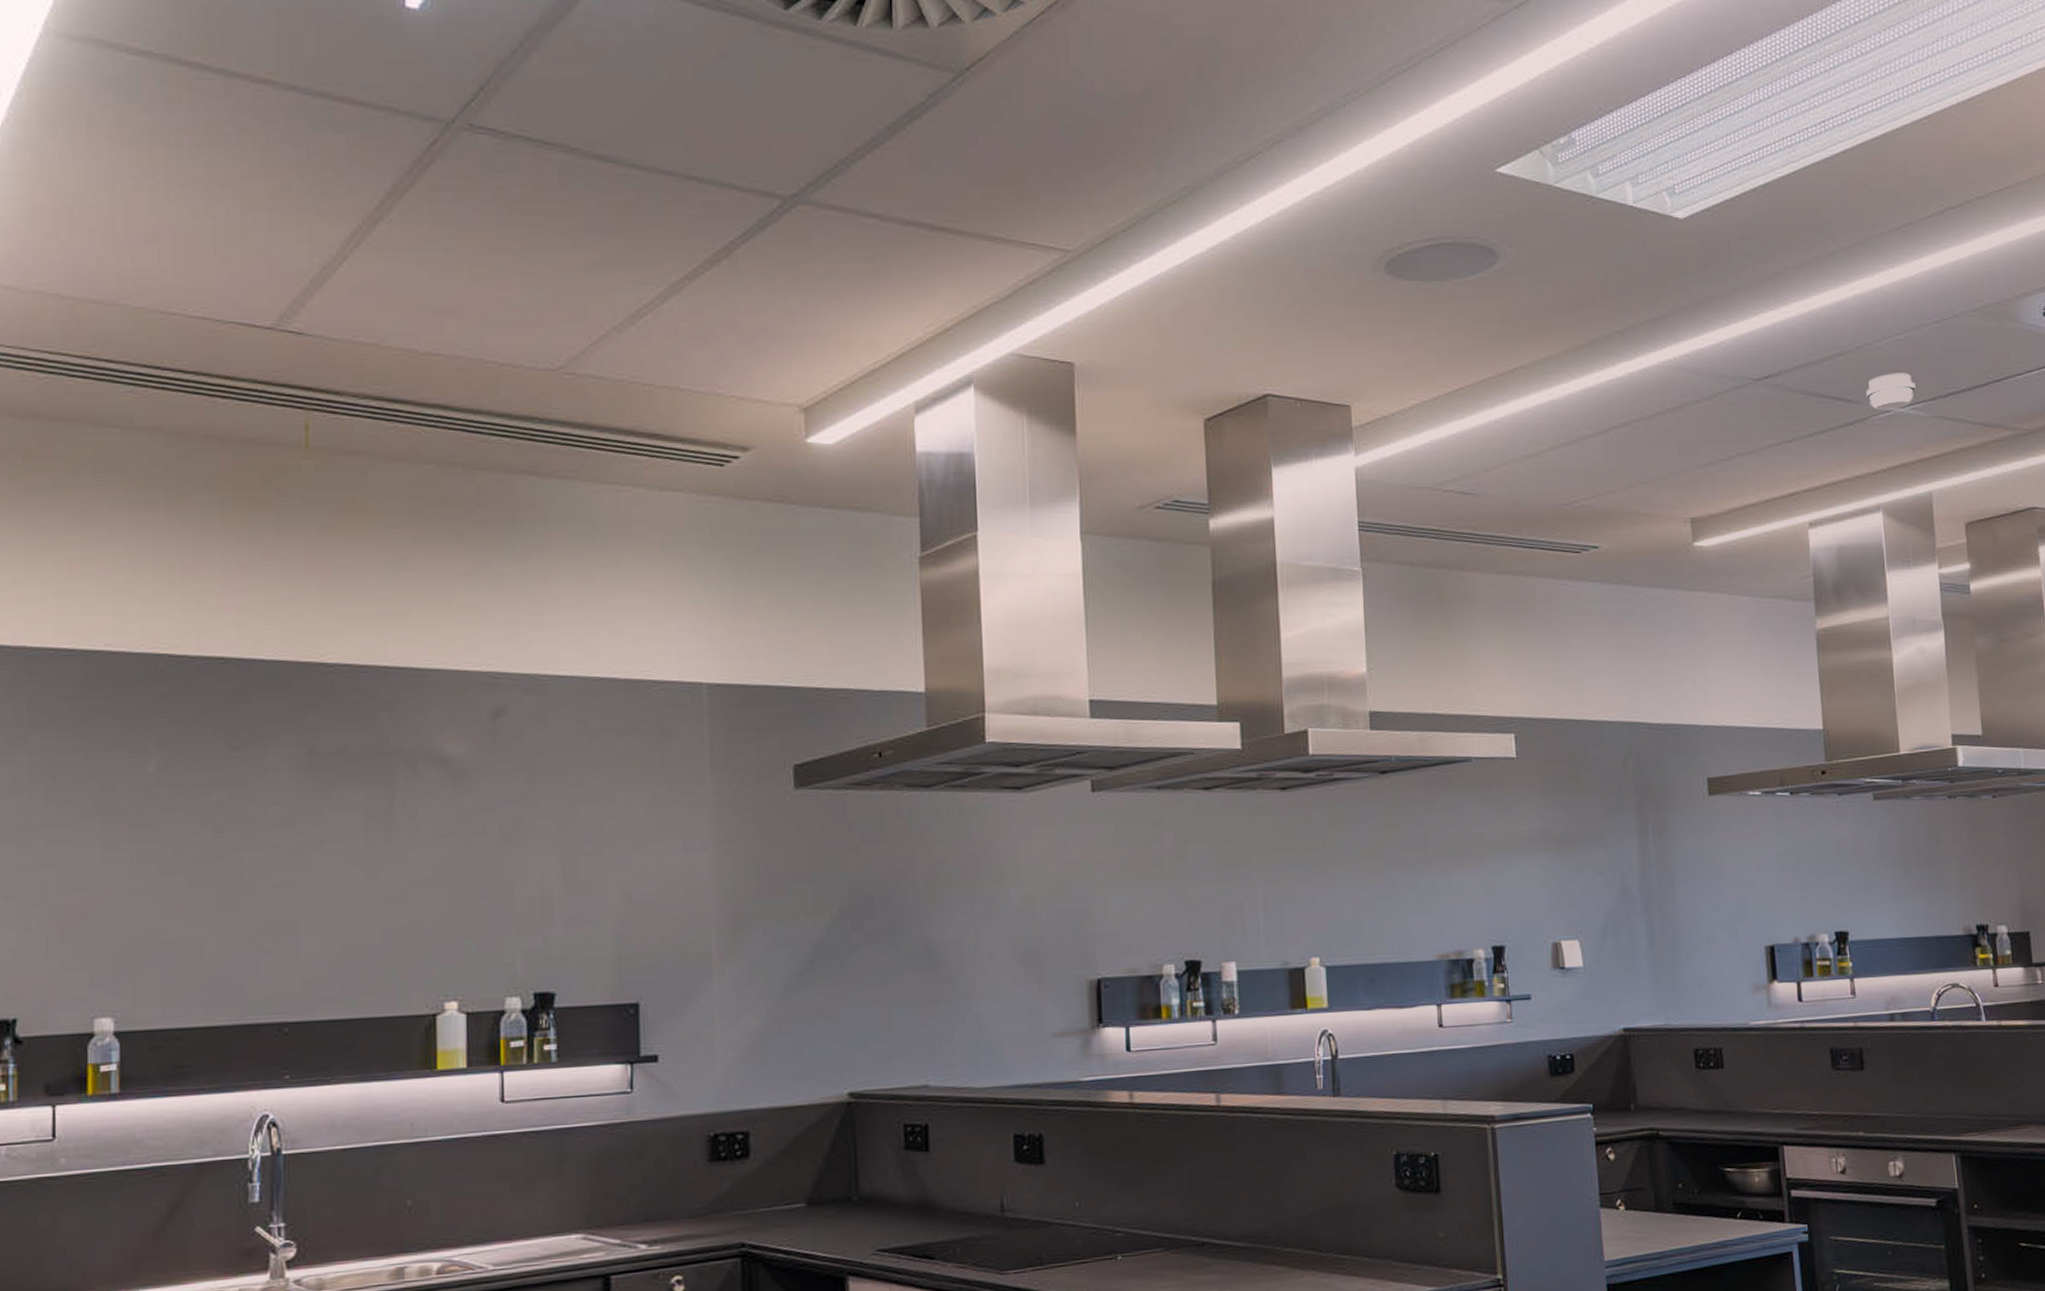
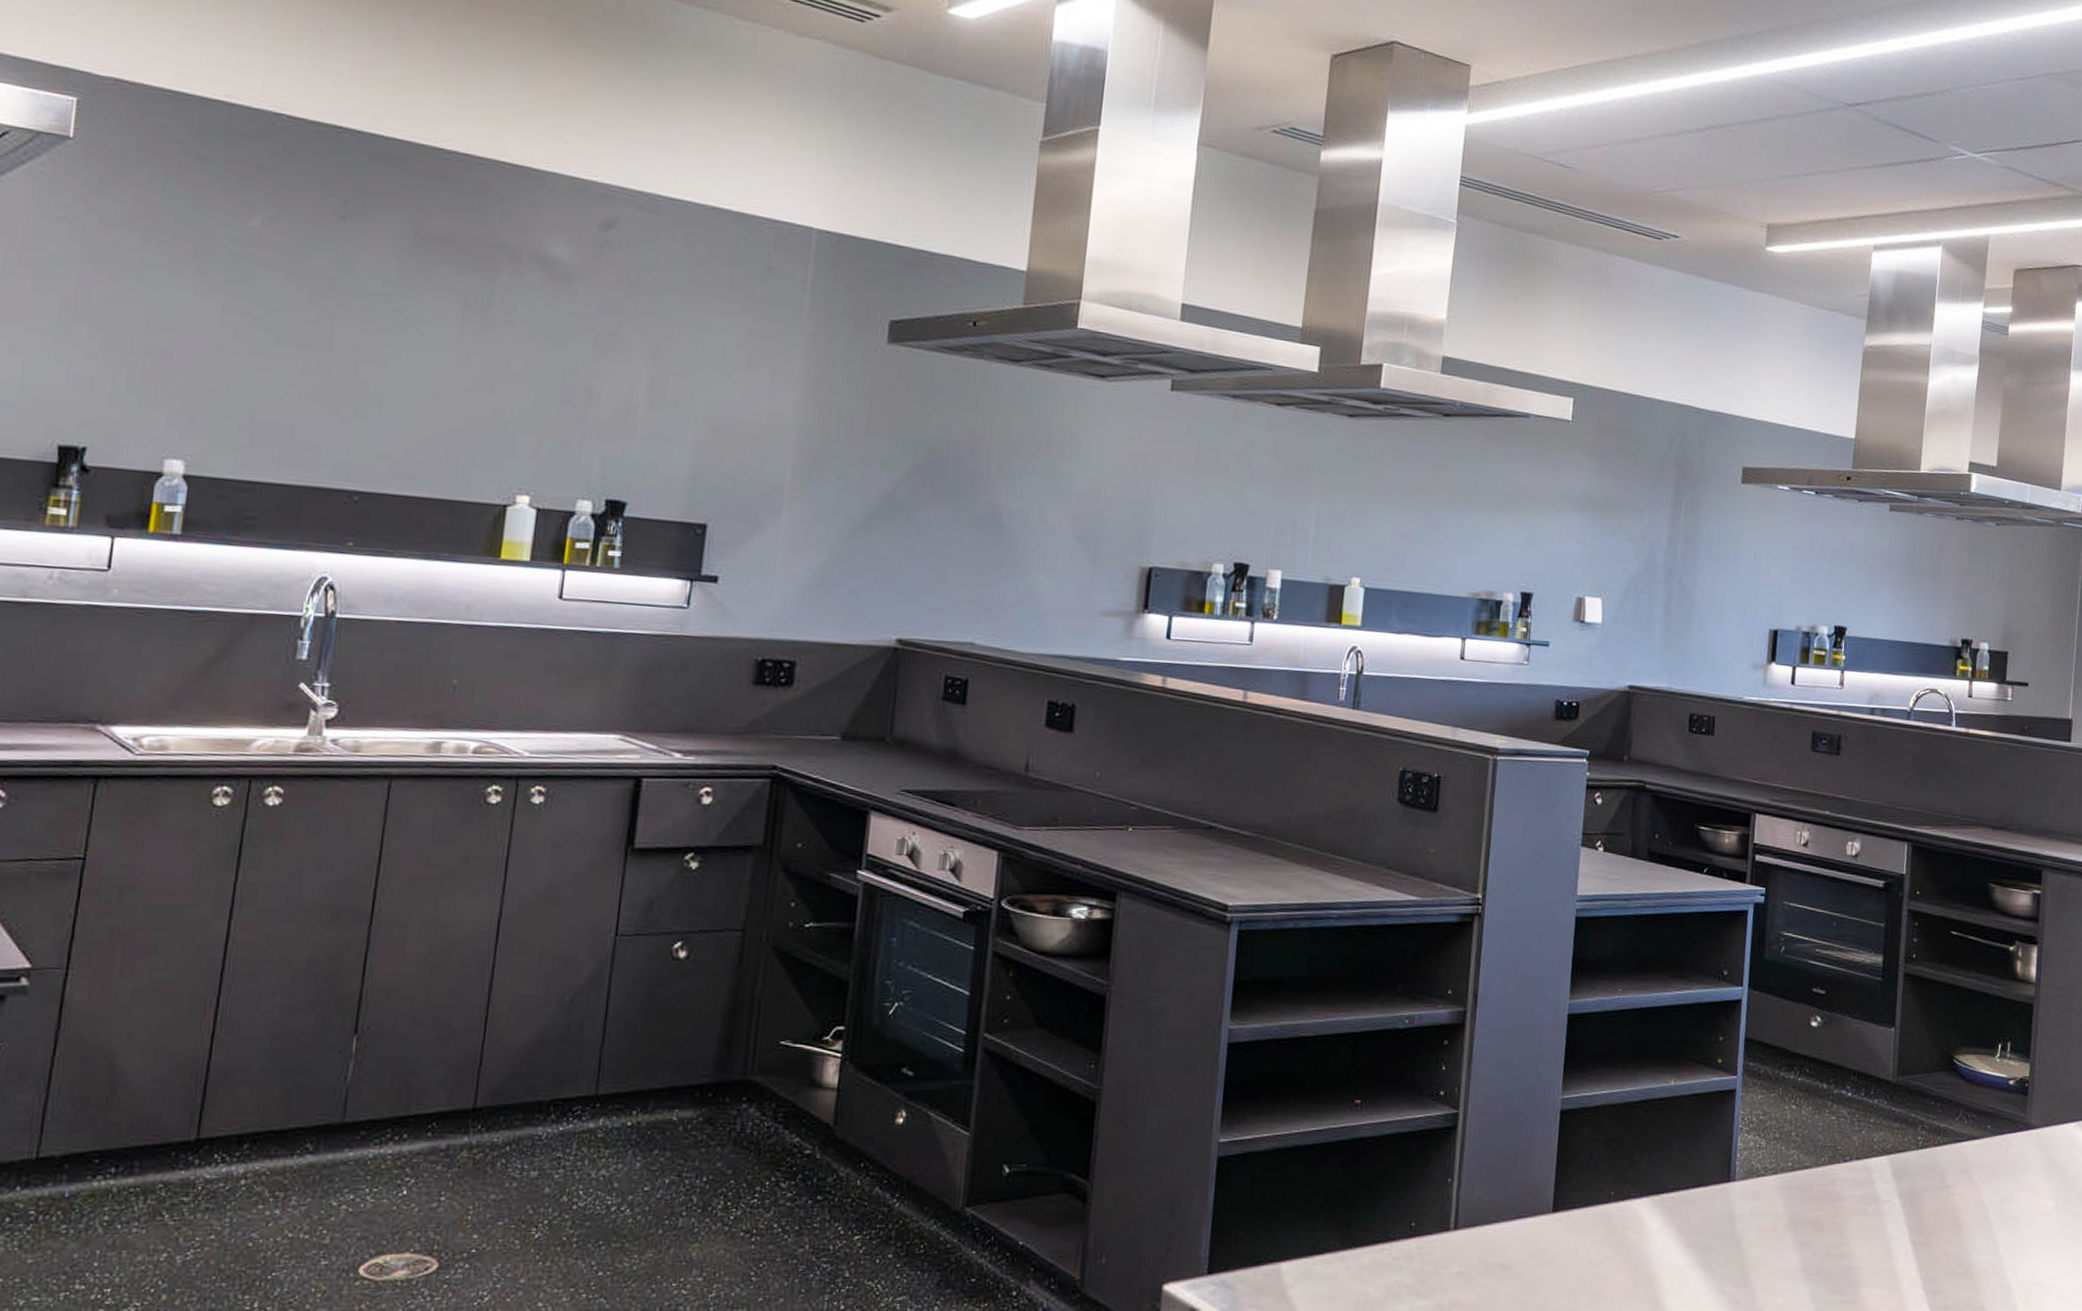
smoke detector: present [1865,373,1916,410] -> none [1945,119,1992,154]

